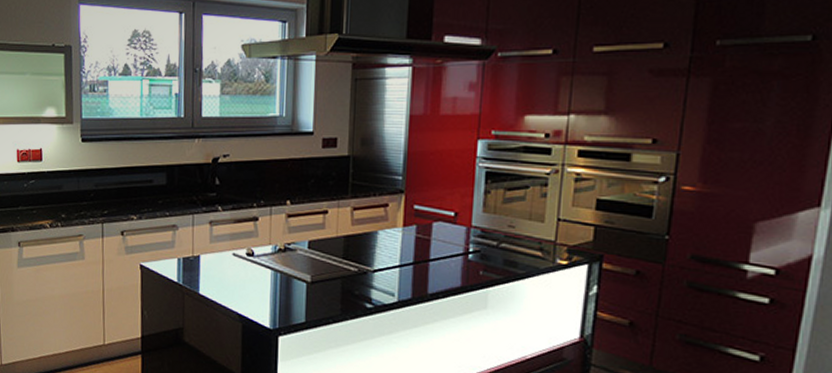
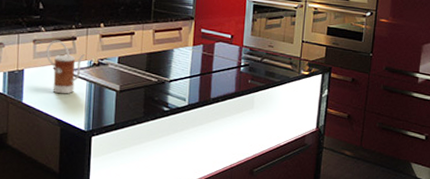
kettle: none [224,221,268,285] -> present [46,40,85,94]

